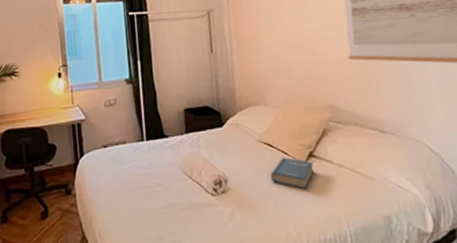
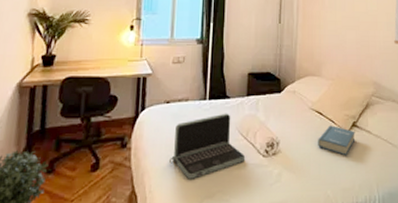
laptop: none [115,152,193,223] -> present [170,113,246,179]

